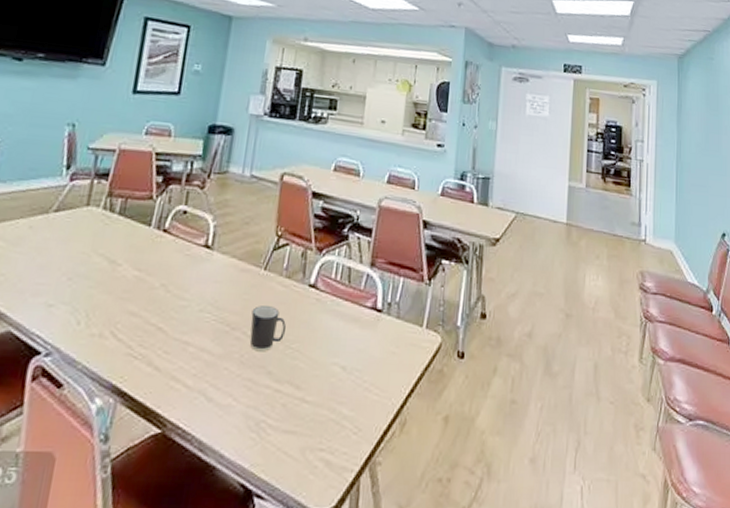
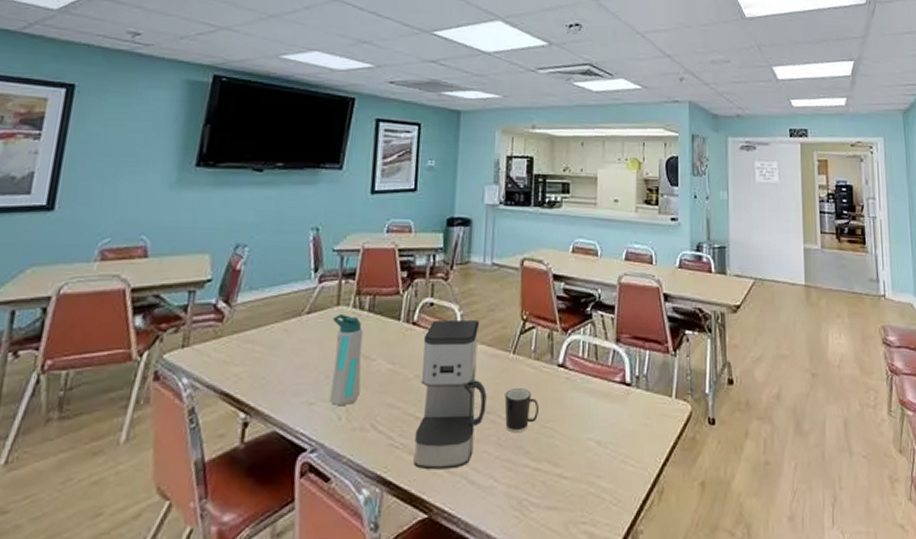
water bottle: none [69,214,112,311] -> present [329,313,363,407]
coffee maker: none [151,229,234,384] -> present [413,319,487,470]

